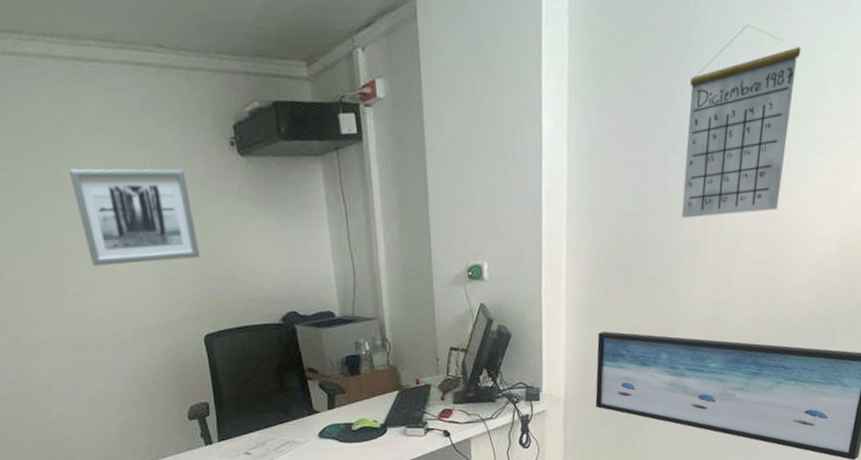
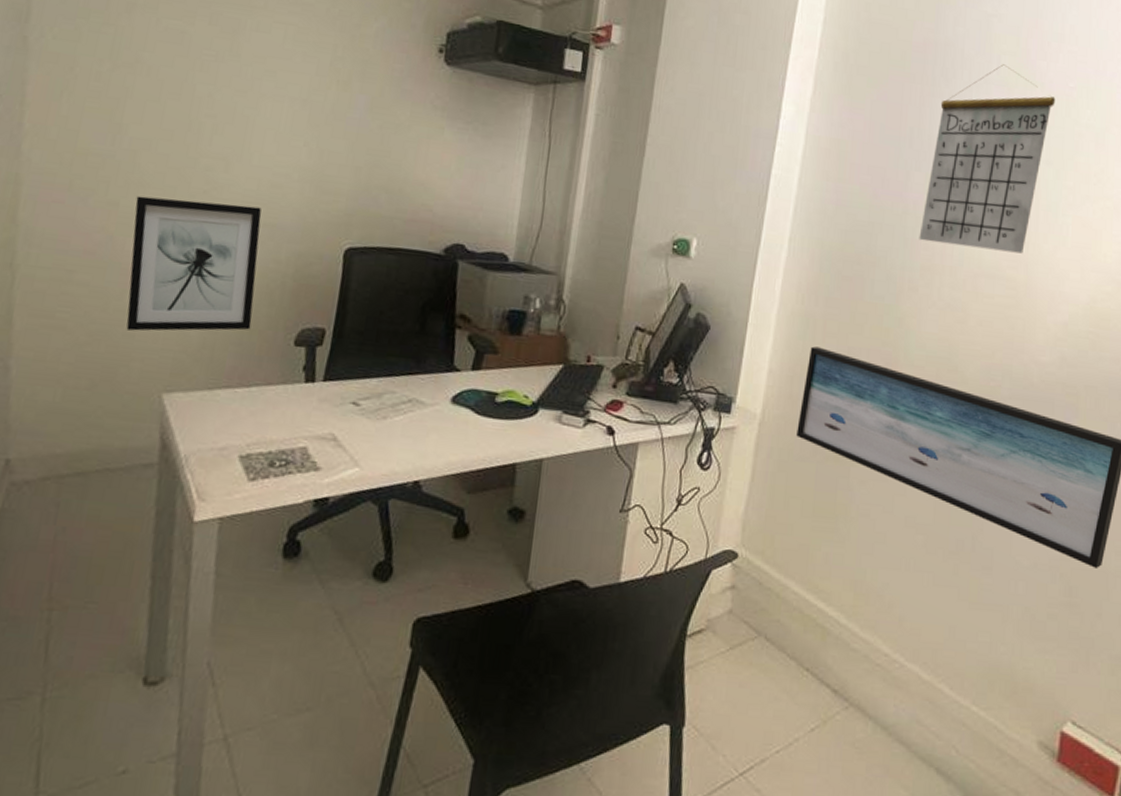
wall art: none [32,317,152,435] -> present [126,195,262,331]
wall art: present [69,169,200,266] -> none [237,34,378,160]

